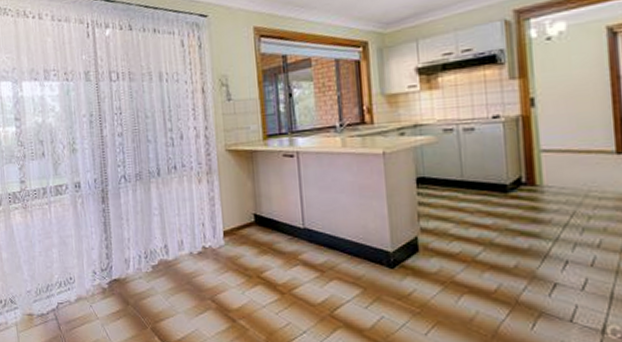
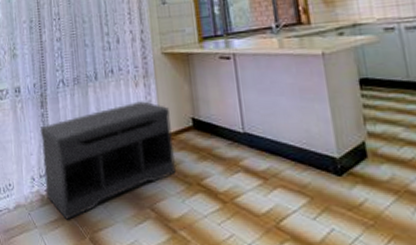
bench: none [101,197,238,311] -> present [40,101,177,220]

